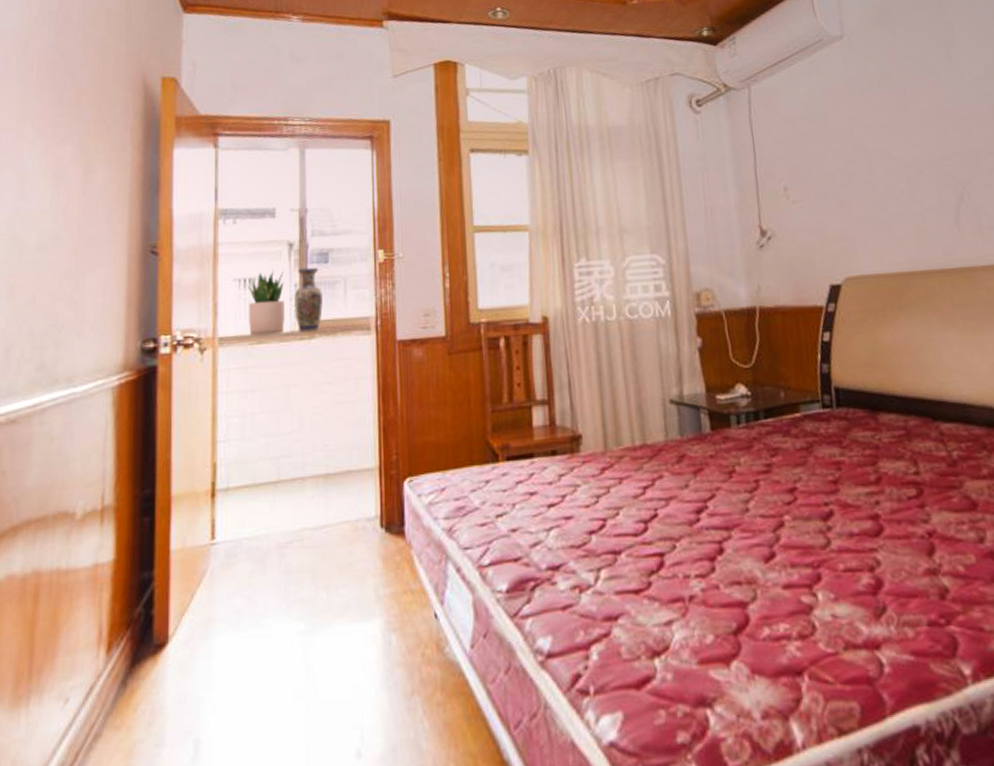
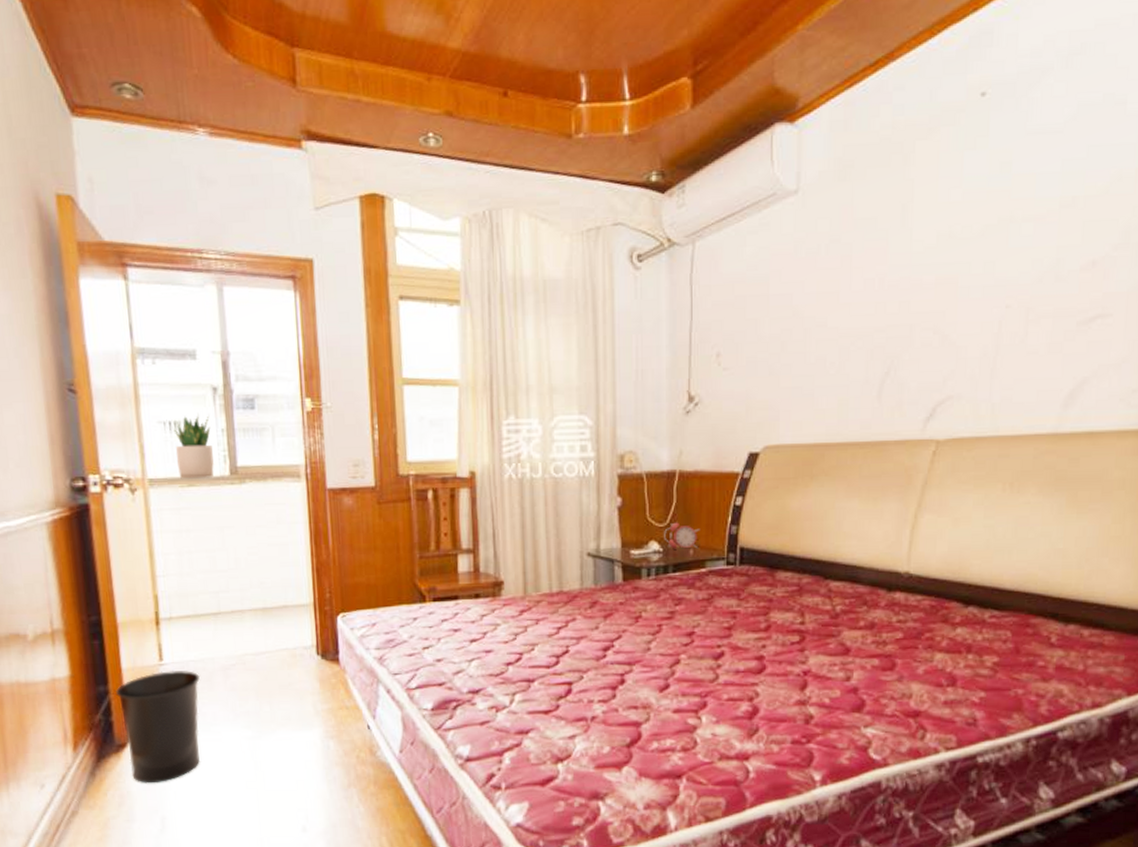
waste bin: none [160,550,254,695] -> present [115,671,201,784]
vase: present [295,267,323,333] -> none [222,413,252,478]
alarm clock: none [750,362,790,393] -> present [664,522,700,549]

